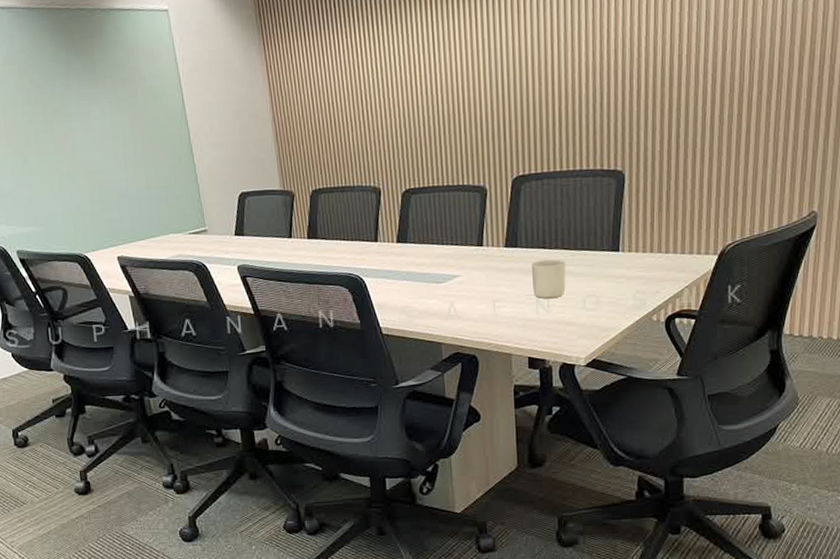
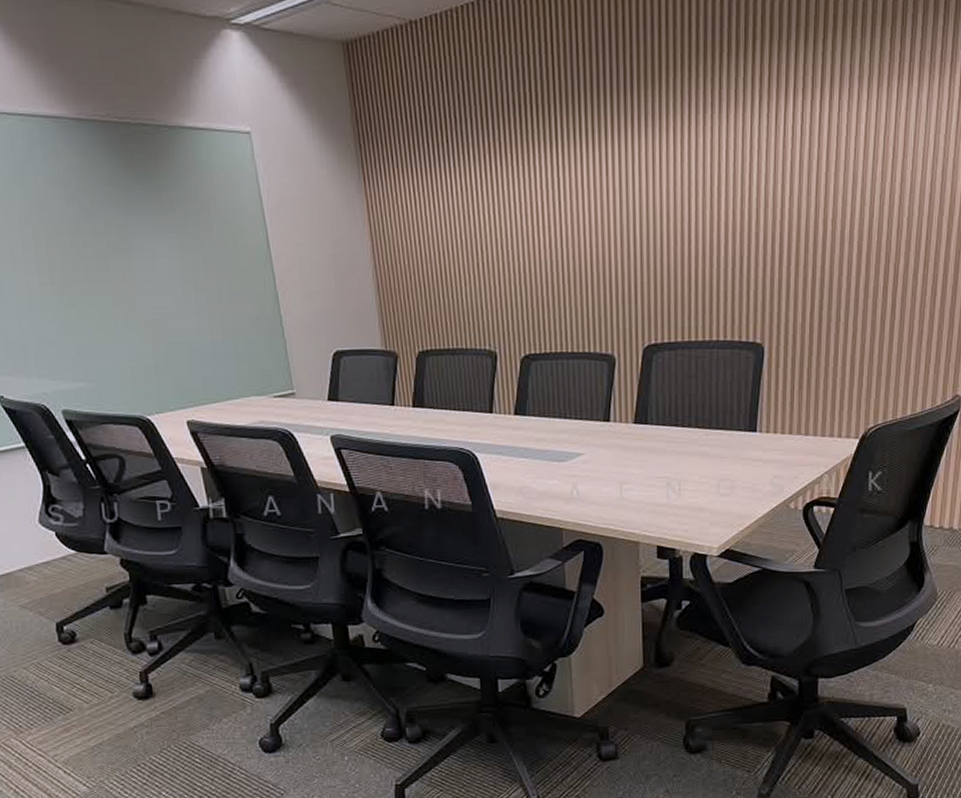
mug: present [531,259,566,299] -> none [662,438,700,482]

